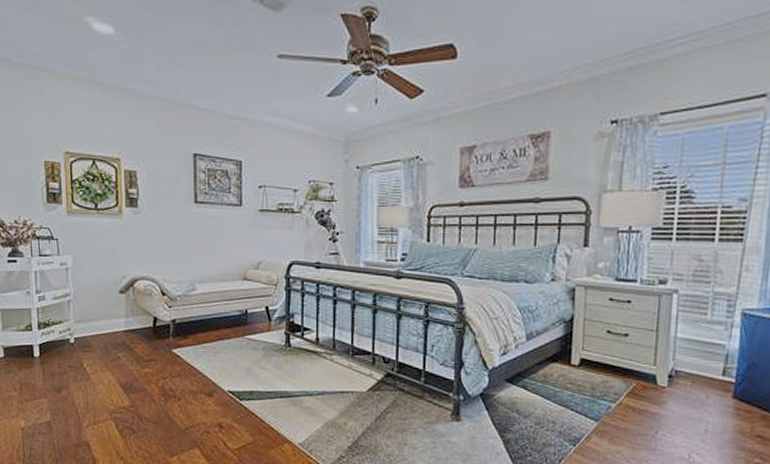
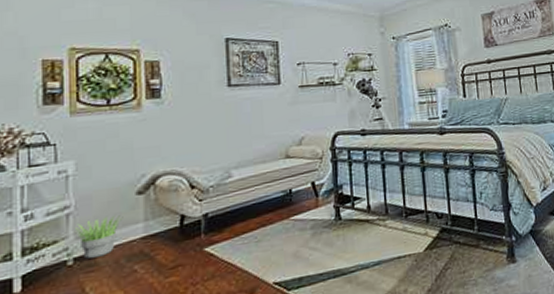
potted plant: none [73,308,110,340] -> present [73,215,123,259]

